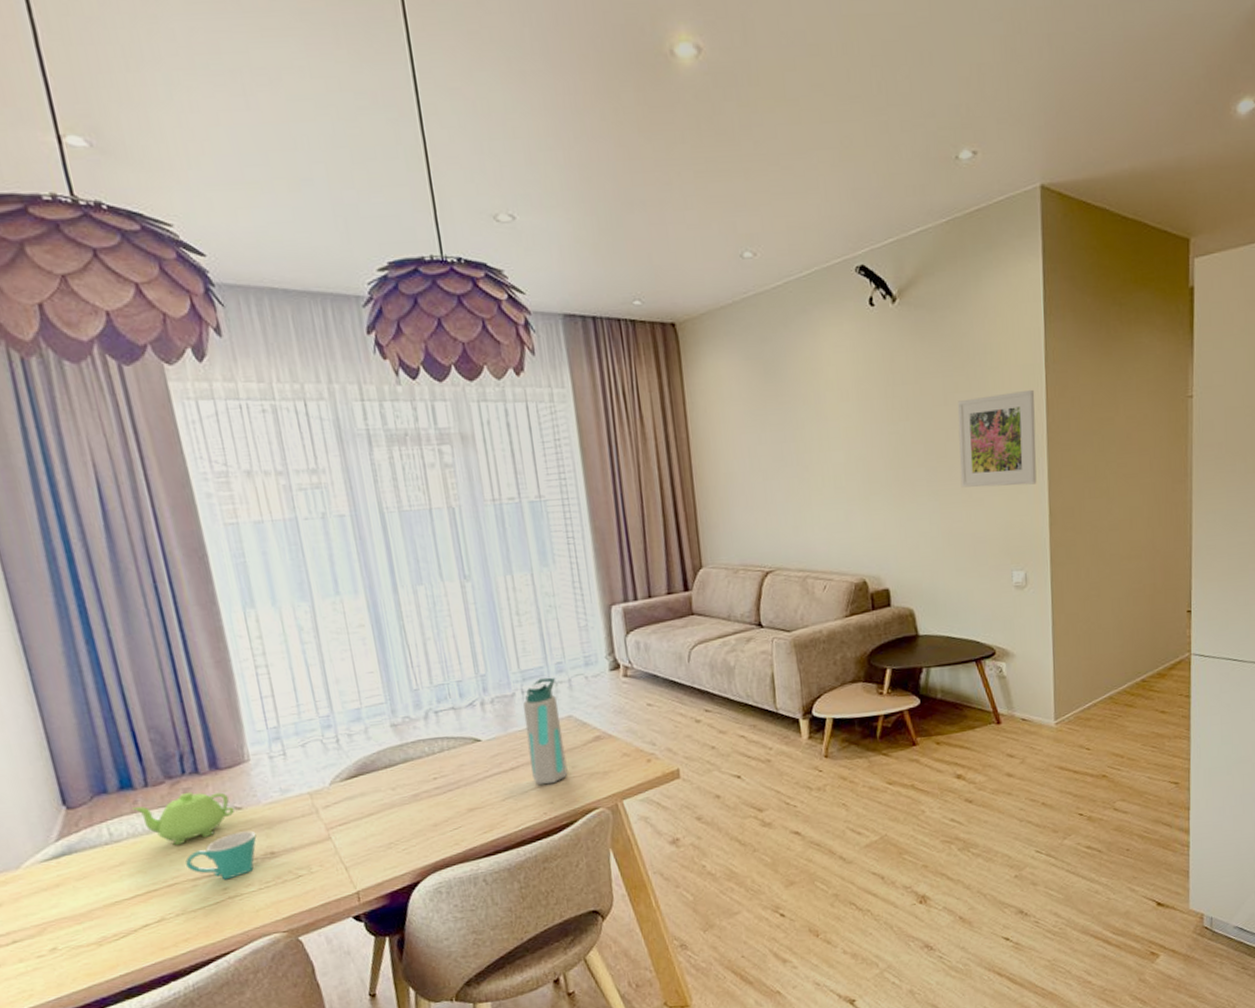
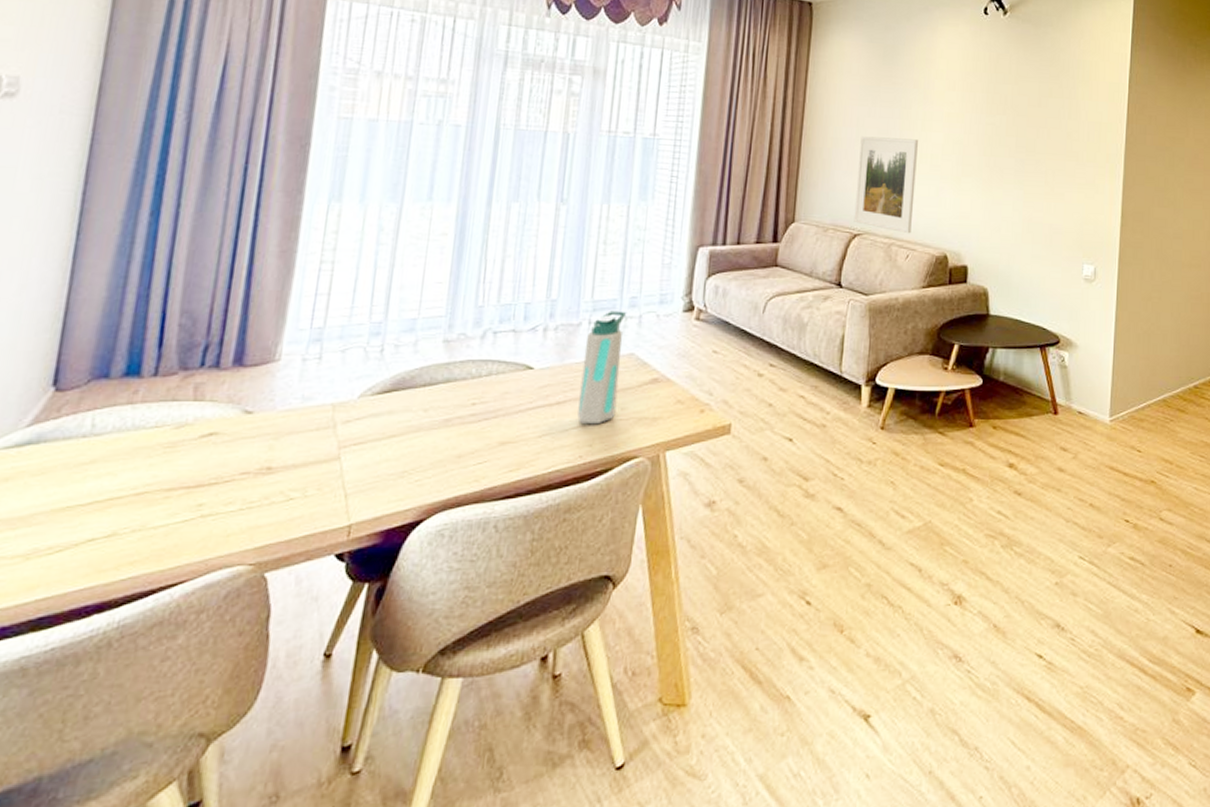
teapot: present [132,791,235,846] -> none [130,387,244,448]
mug: present [185,831,257,880] -> none [166,439,259,494]
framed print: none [755,462,825,564] -> present [854,136,918,234]
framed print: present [957,389,1037,488] -> none [1045,104,1118,187]

